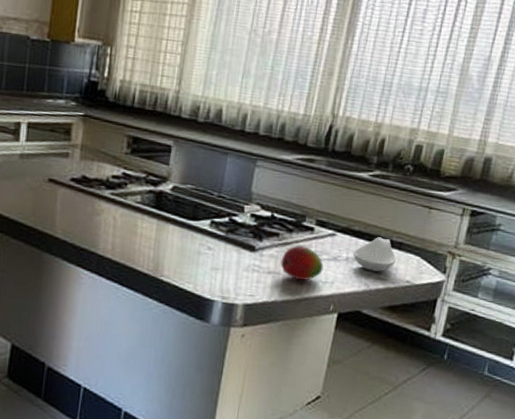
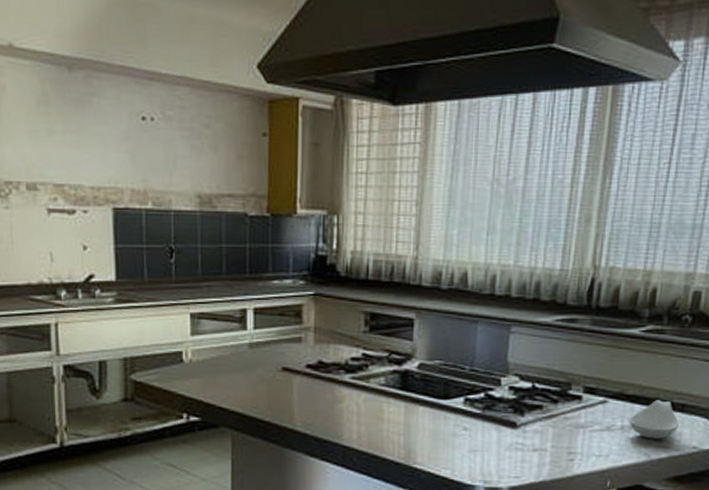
fruit: present [280,245,324,281] -> none [547,416,596,456]

